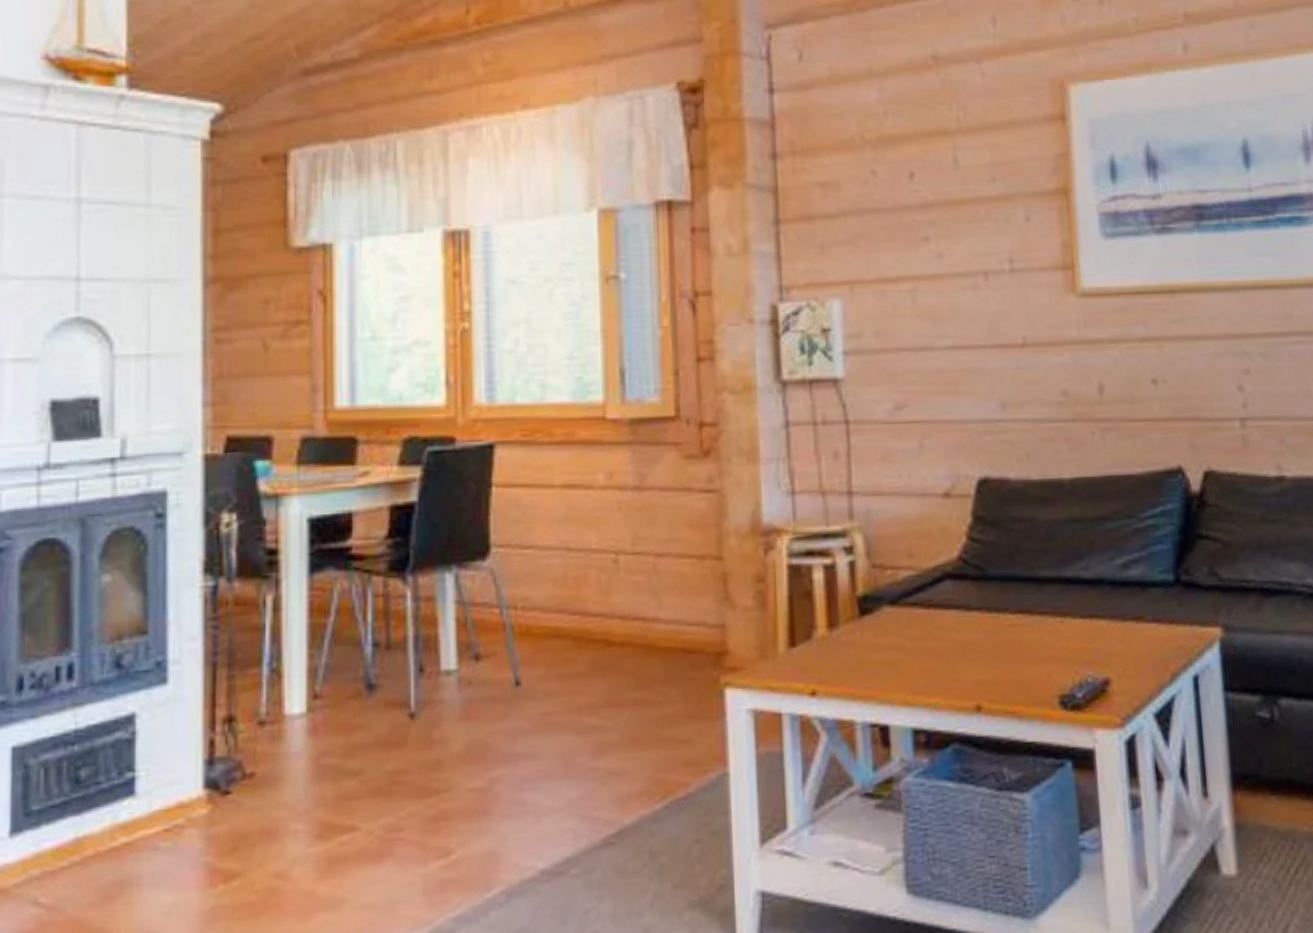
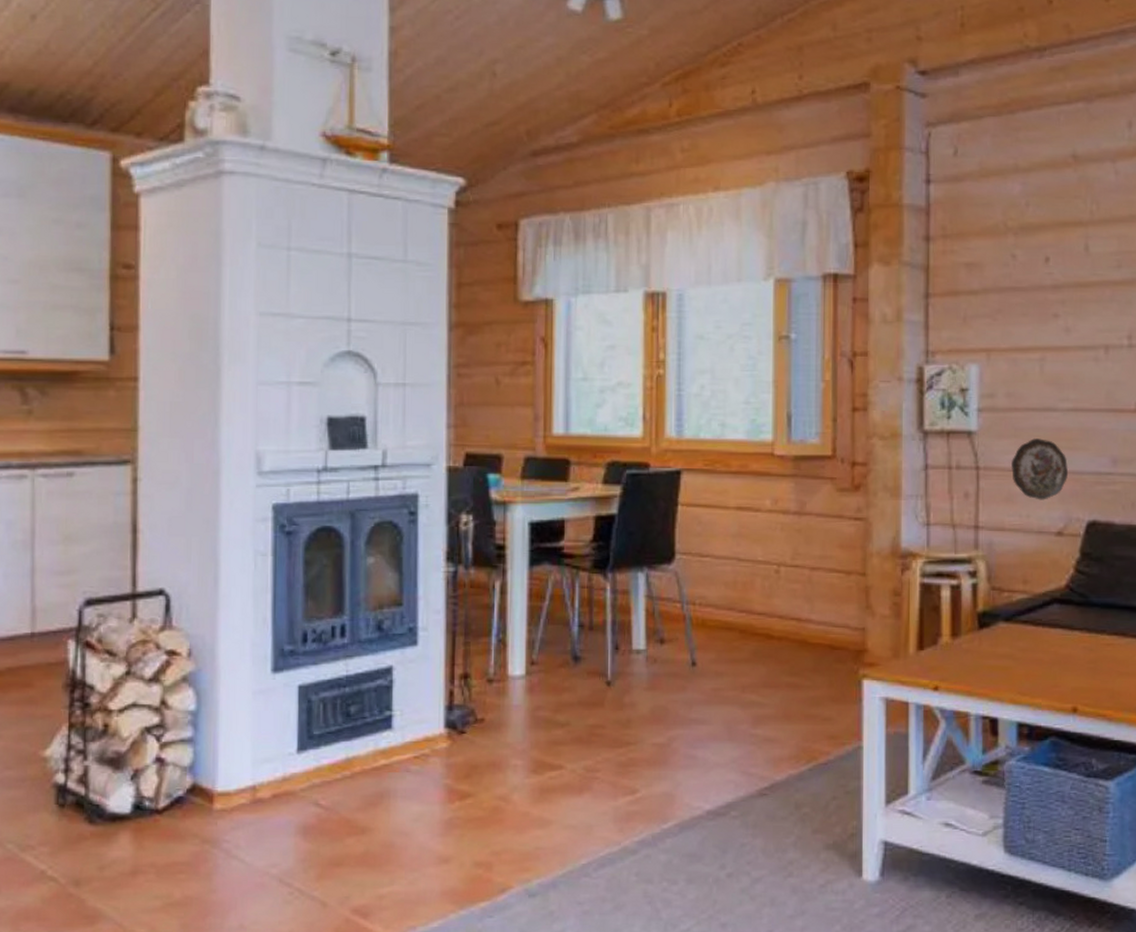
decorative plate: none [885,383,952,457] -> present [1010,438,1068,500]

